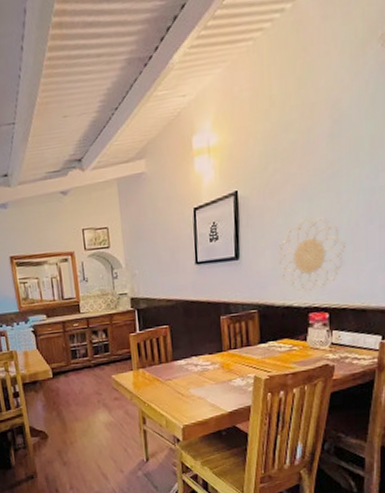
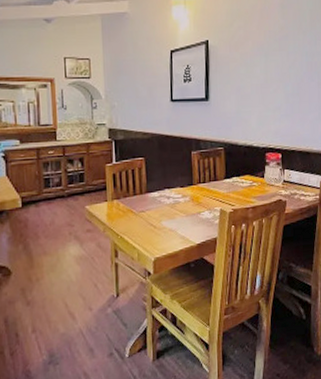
decorative wall piece: present [278,217,345,291] -> none [241,70,293,133]

